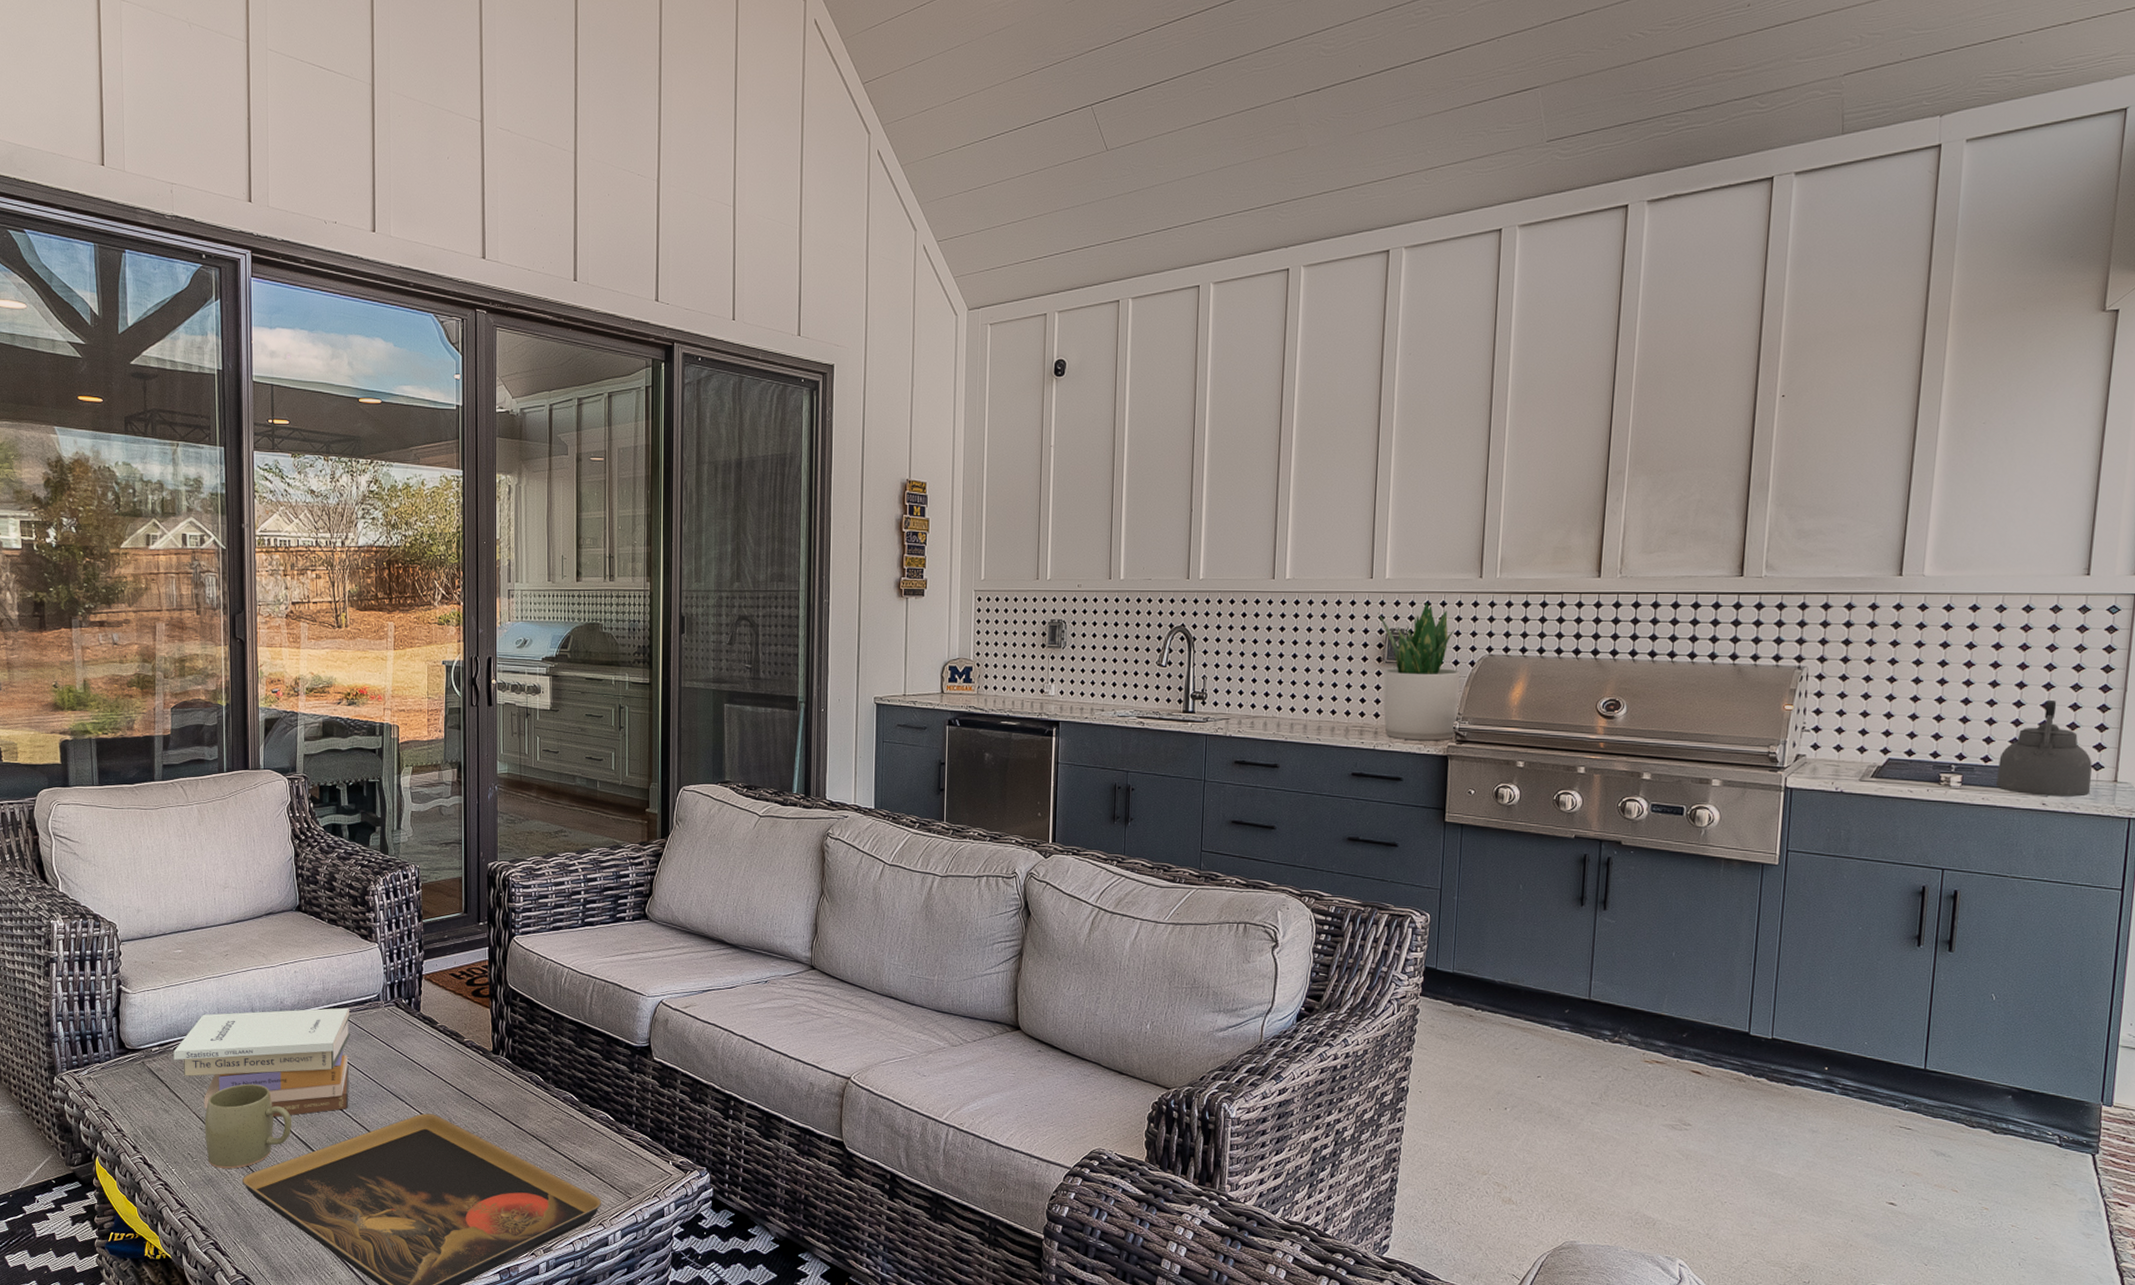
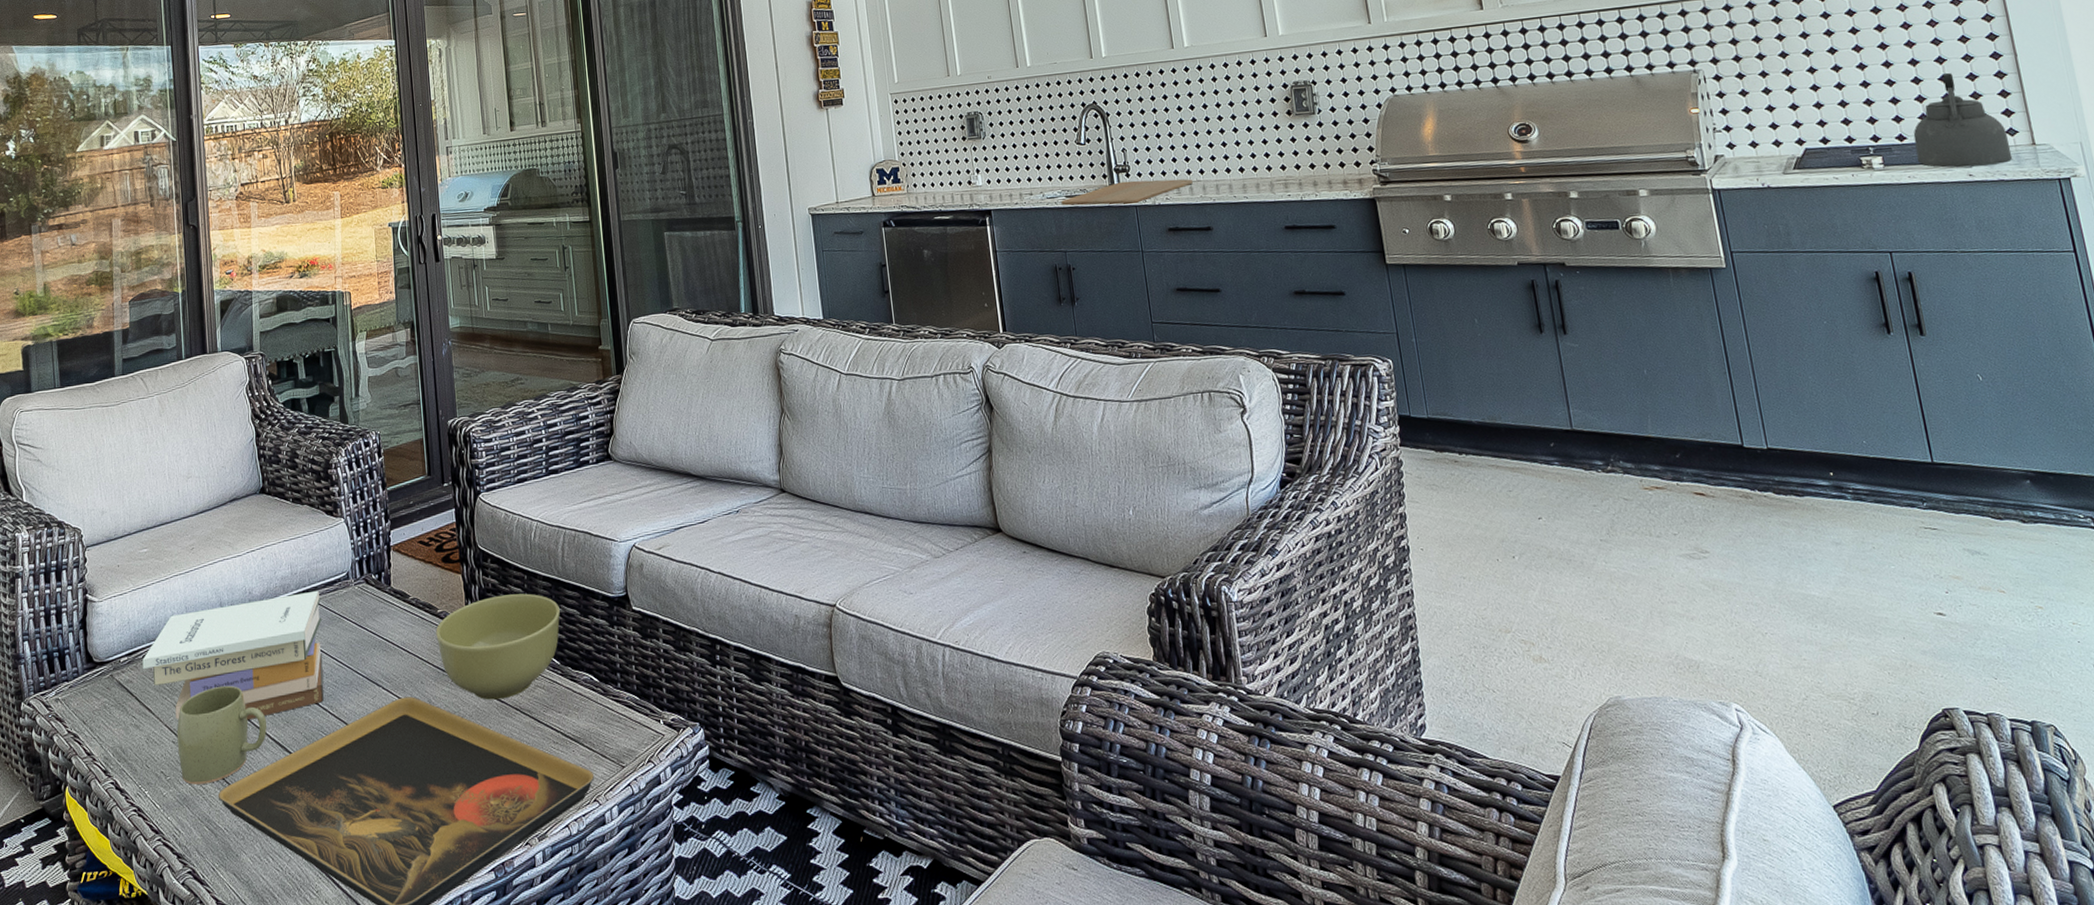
bowl: none [461,1032,583,1126] -> present [436,593,560,700]
chopping board: none [1131,709,1268,732] -> present [1061,179,1193,206]
planter: present [1378,603,1461,741] -> none [1278,53,1378,188]

